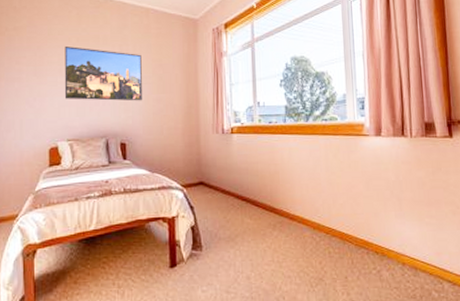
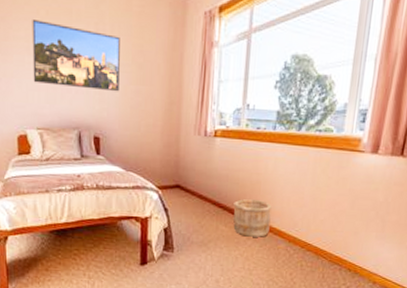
wooden bucket: none [256,190,293,228] -> present [233,199,272,237]

